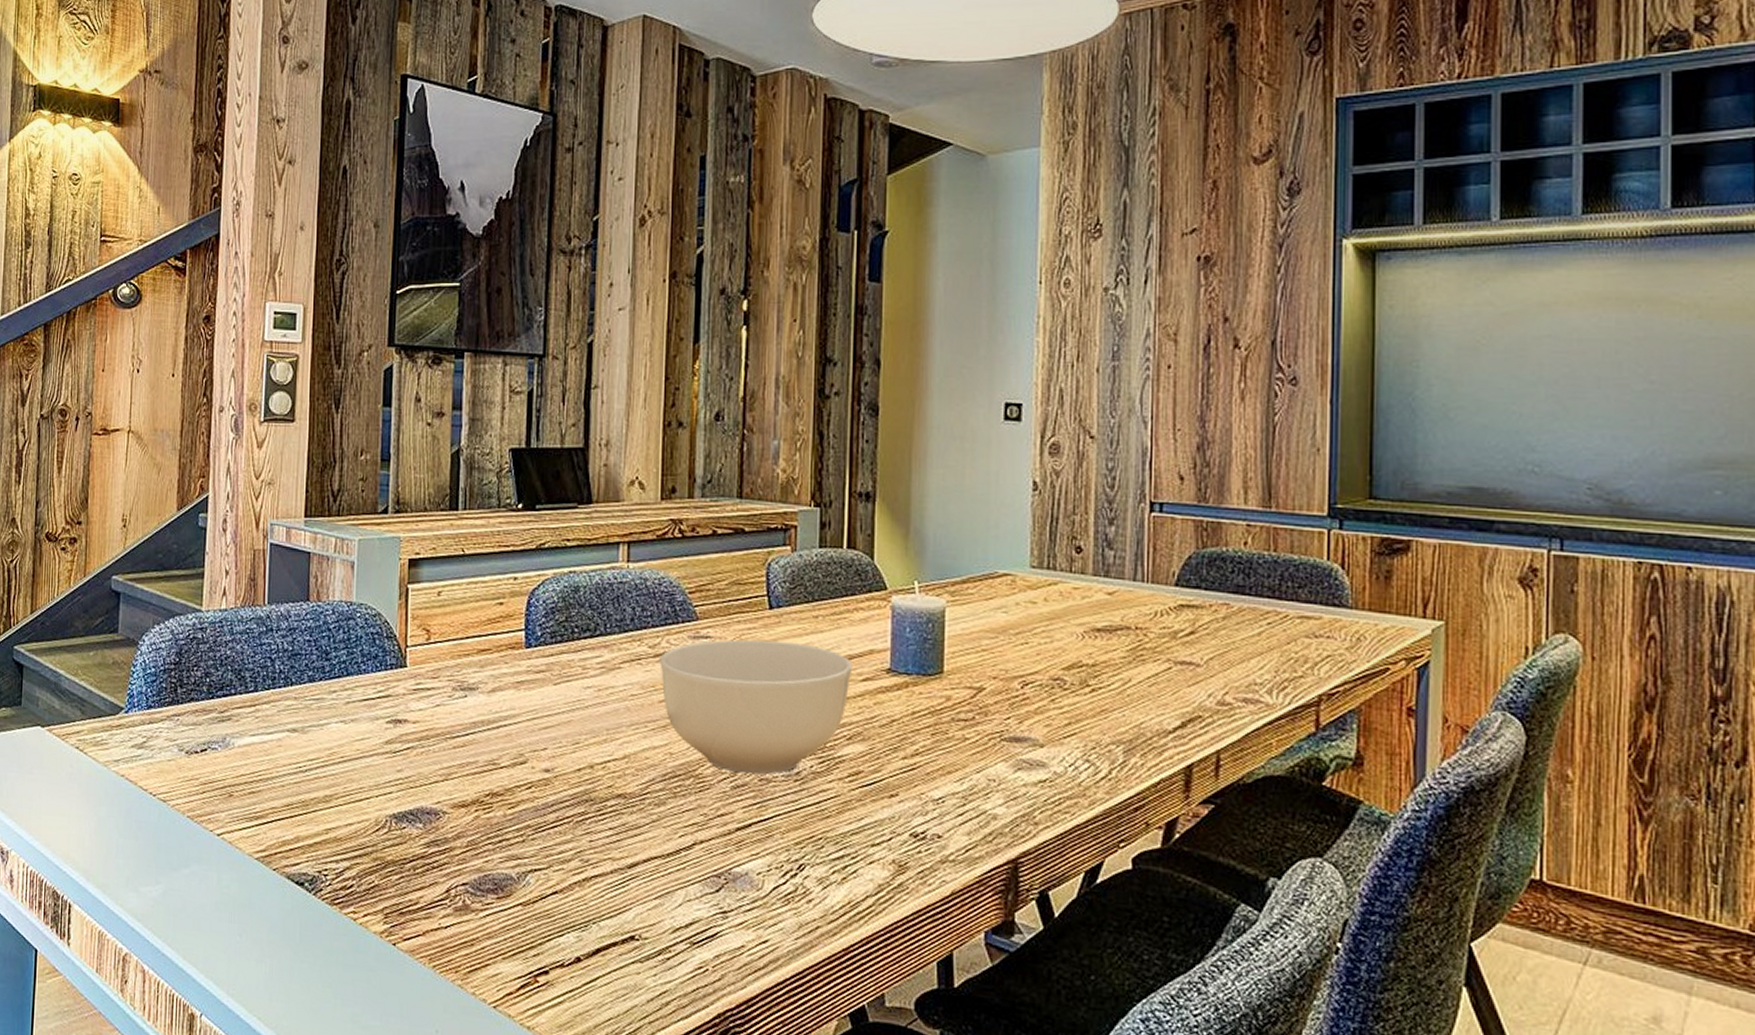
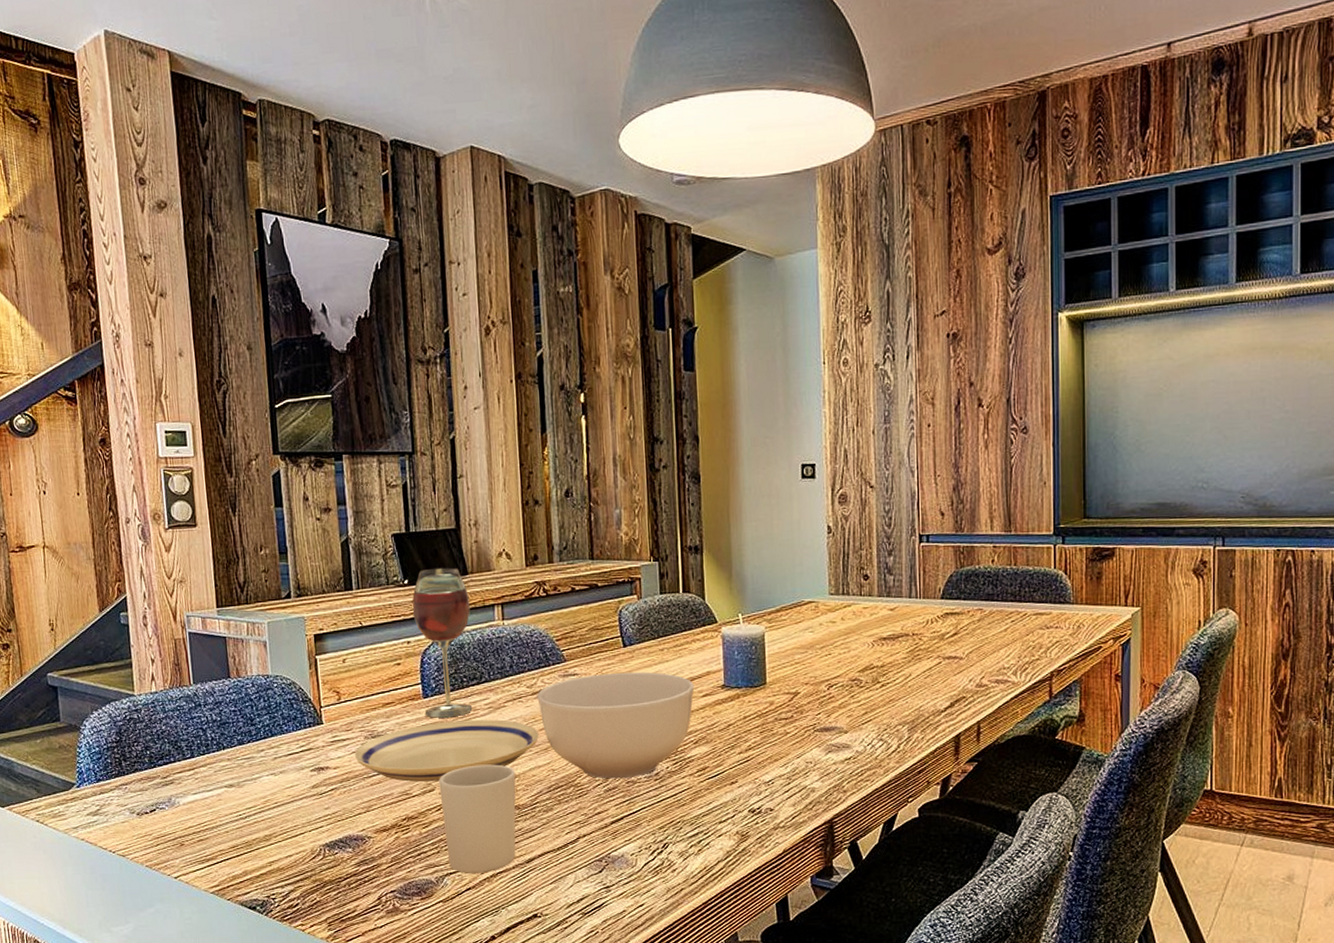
plate: none [438,679,659,752] -> present [354,719,540,782]
wineglass: none [524,492,591,675] -> present [412,567,473,718]
mug: none [532,736,625,875] -> present [439,764,516,873]

